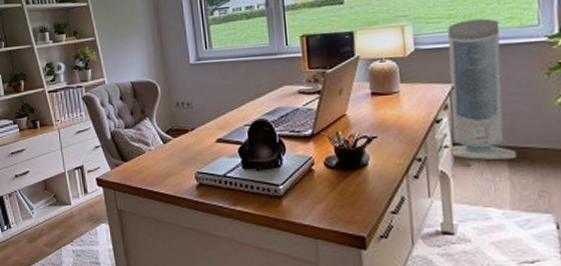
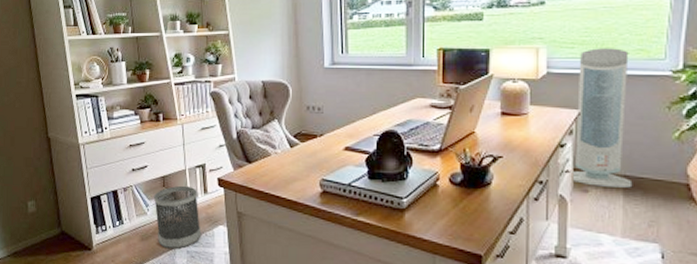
wastebasket: none [37,187,85,249] -> present [154,185,201,250]

